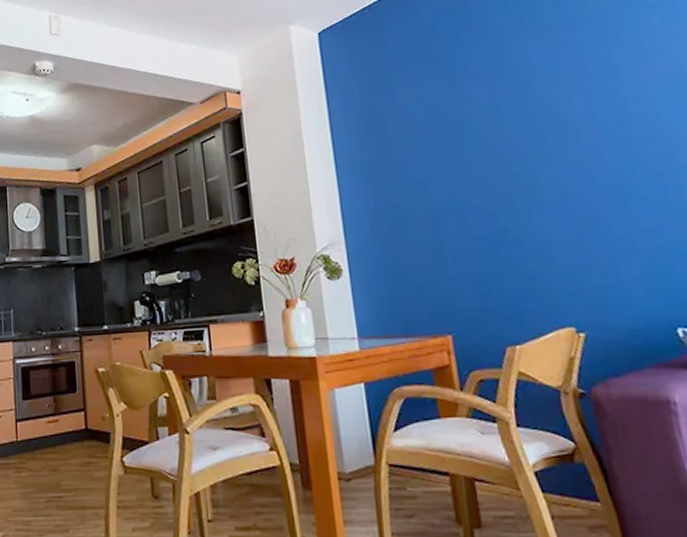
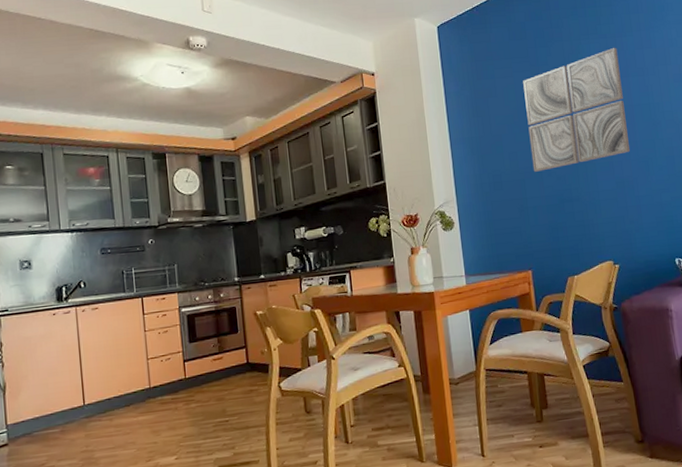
wall art: none [432,43,594,206] -> present [523,47,630,172]

